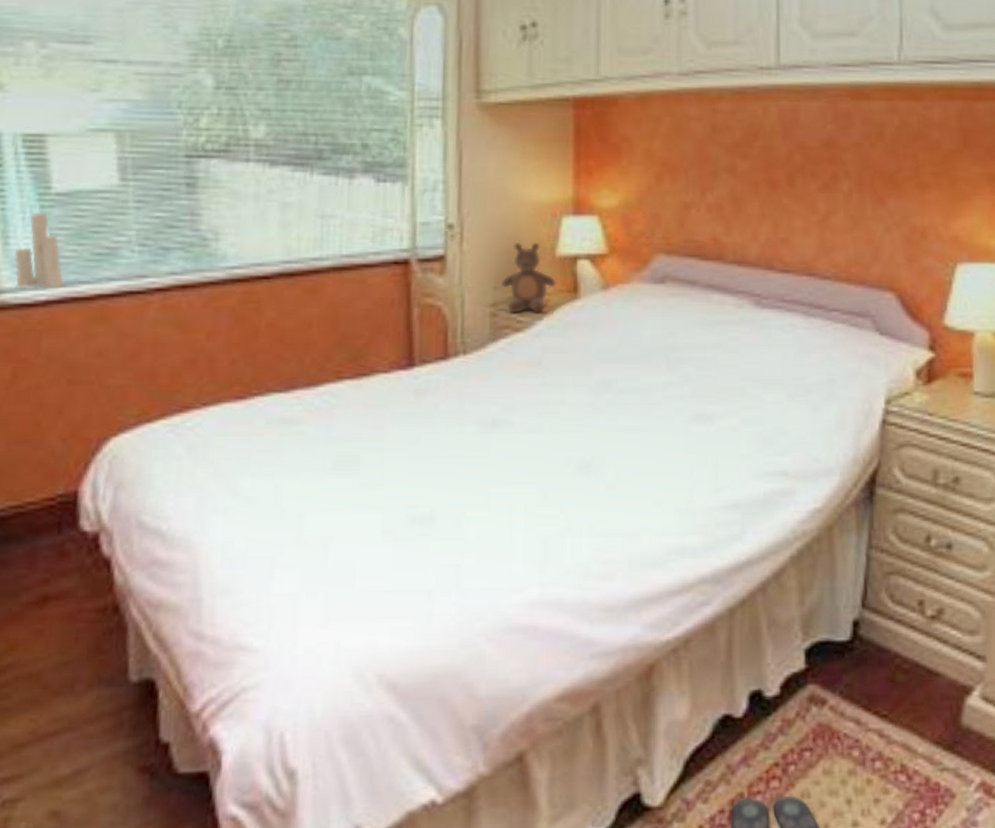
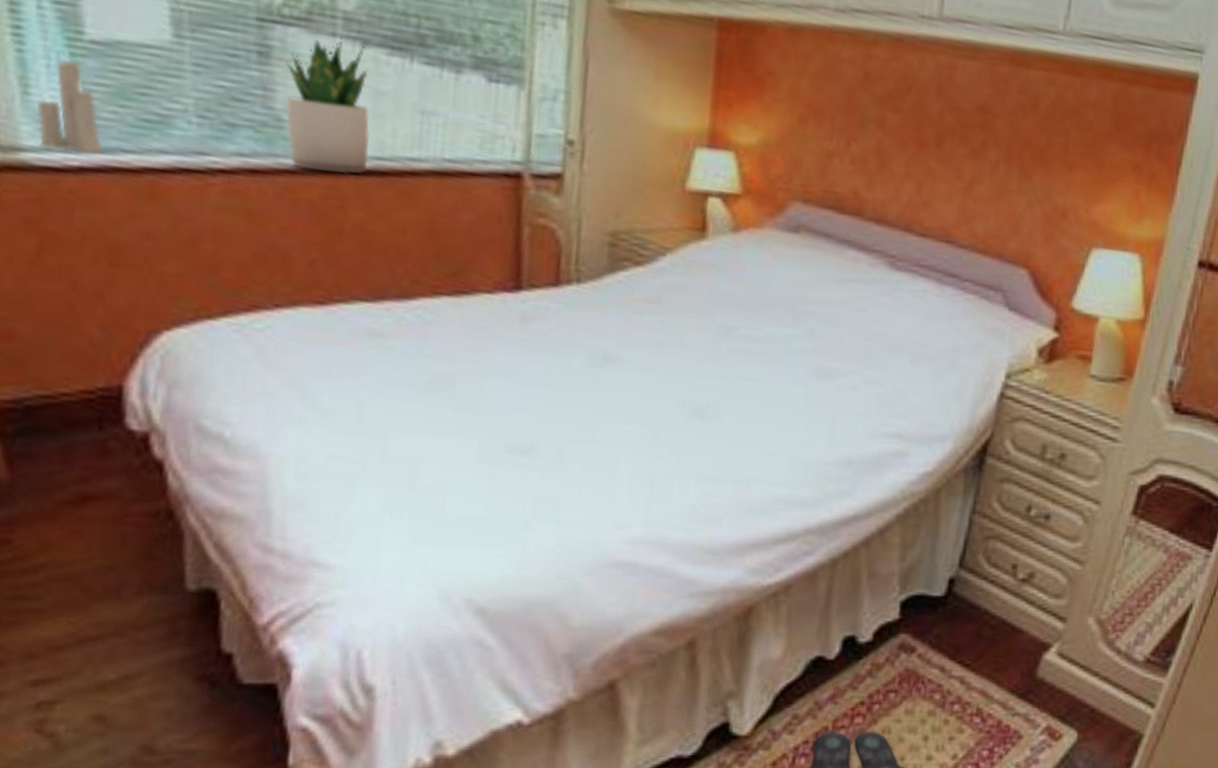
planter: none [209,161,279,280] -> present [285,36,370,175]
teddy bear: present [500,243,557,313] -> none [622,170,684,249]

